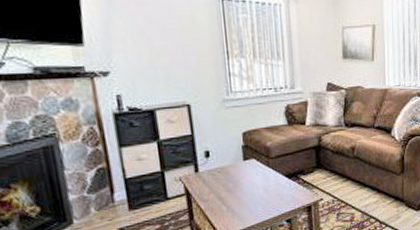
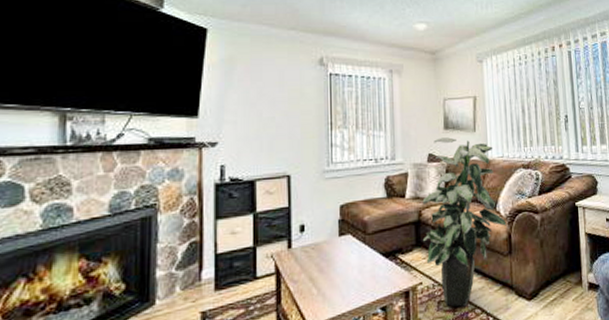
indoor plant: none [322,66,400,218] -> present [422,137,507,307]

